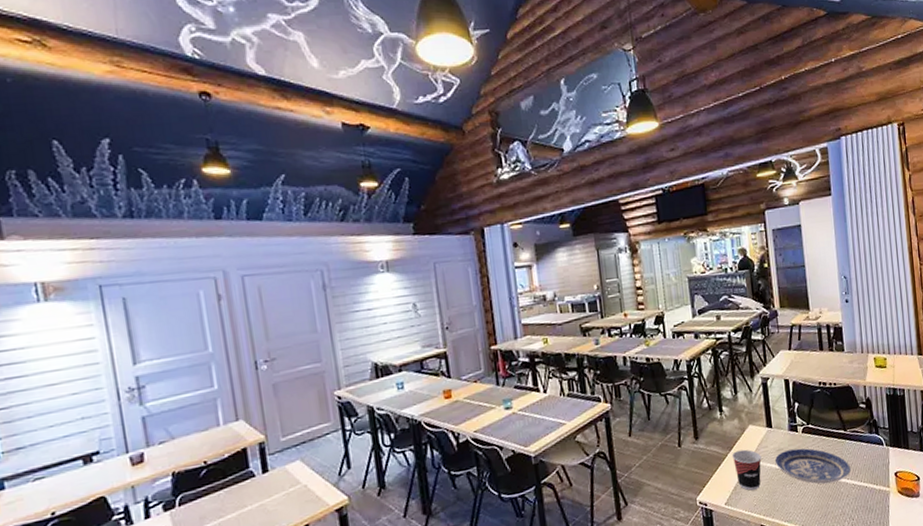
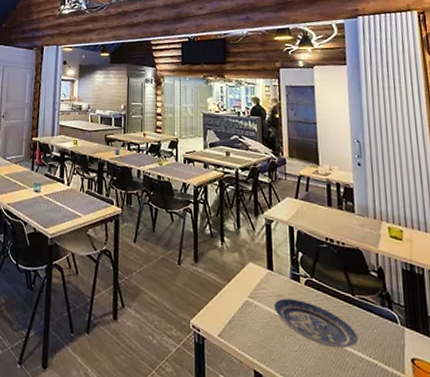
cup: present [731,449,762,491] -> none [229,284,260,330]

